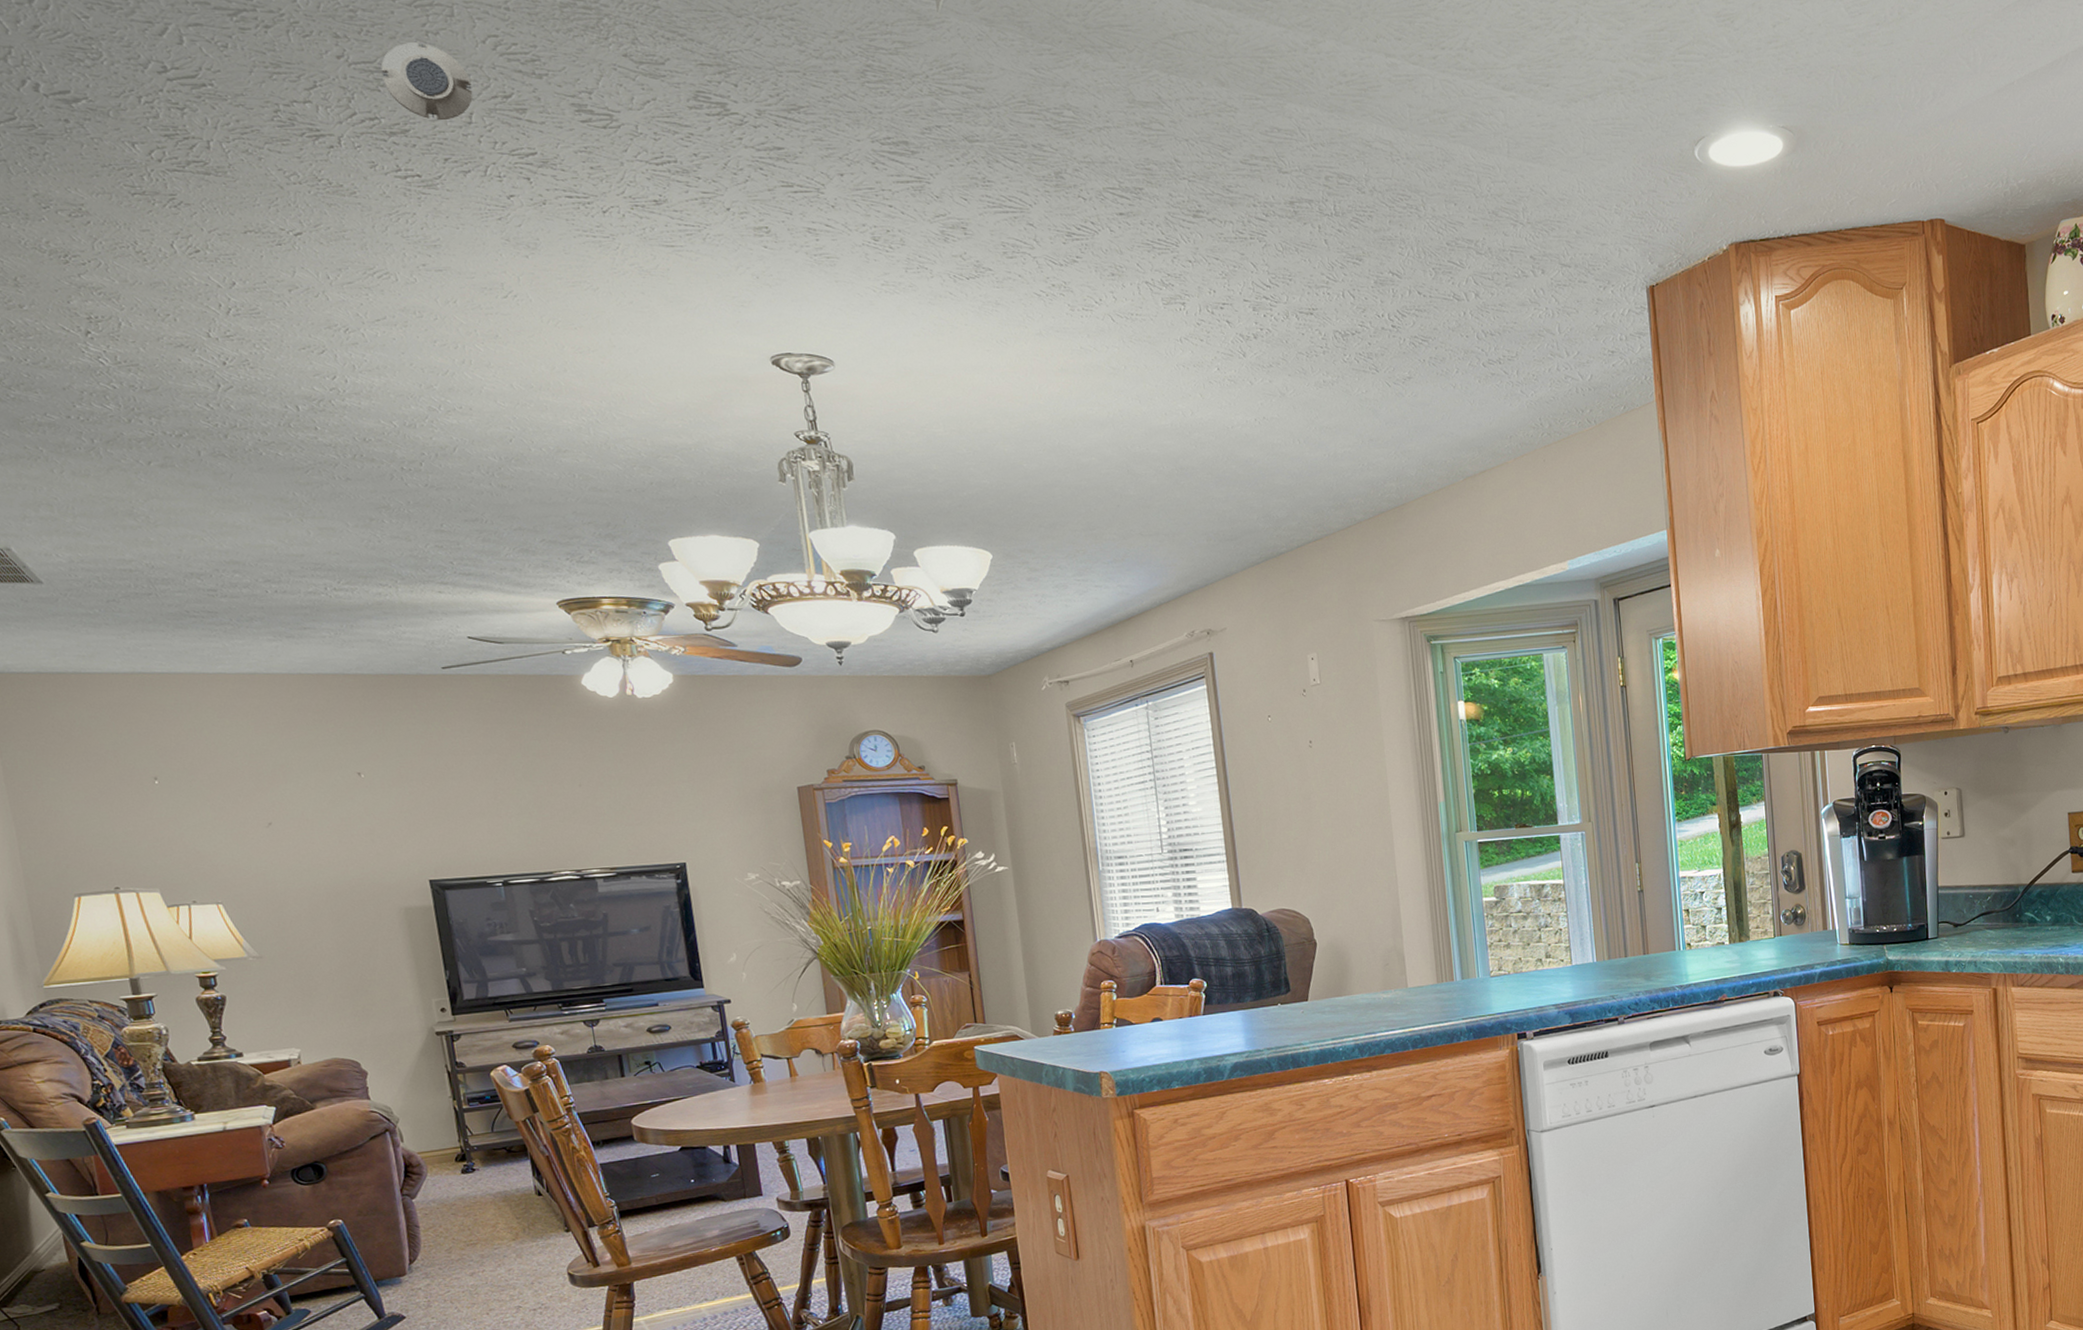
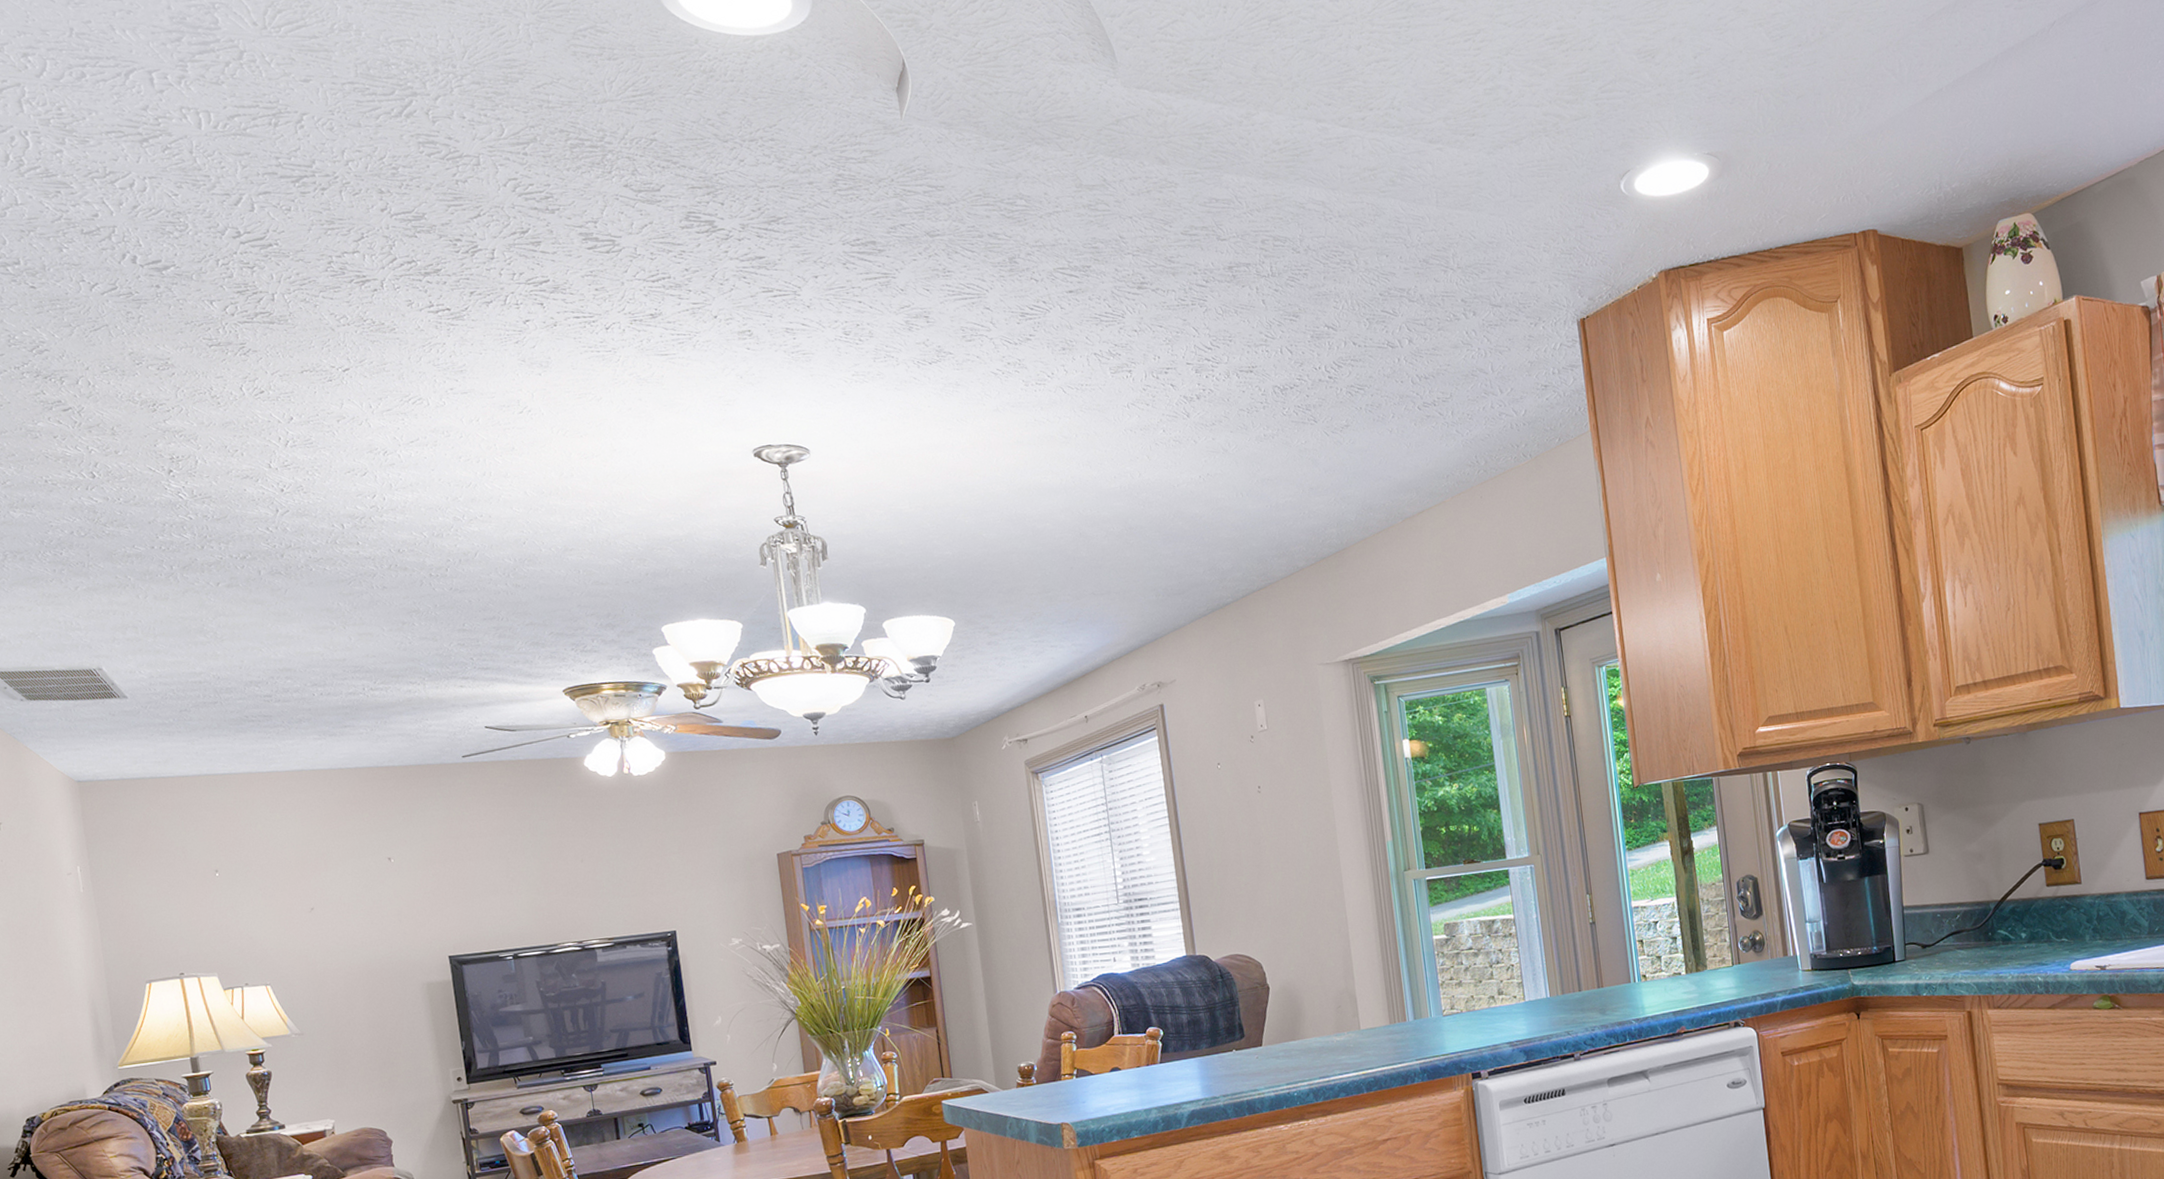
smoke detector: present [381,42,473,121] -> none [418,191,496,259]

